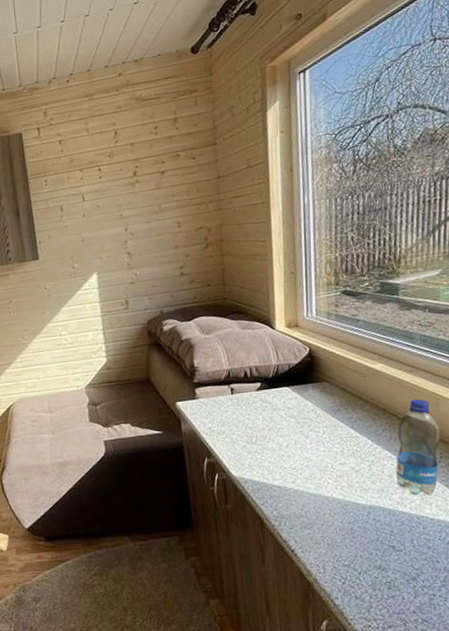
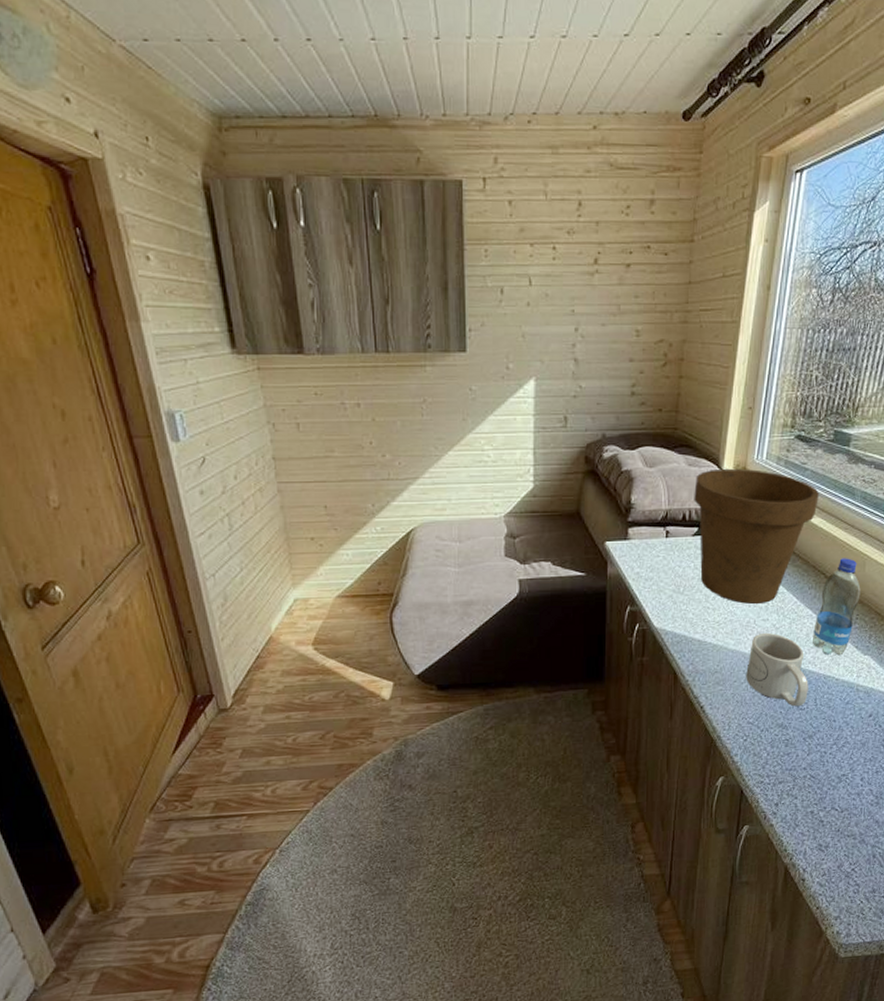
flowerpot: none [251,326,377,450] -> present [694,468,819,604]
mug: none [332,476,403,549] -> present [746,632,809,707]

